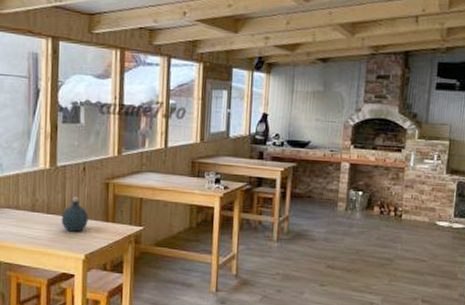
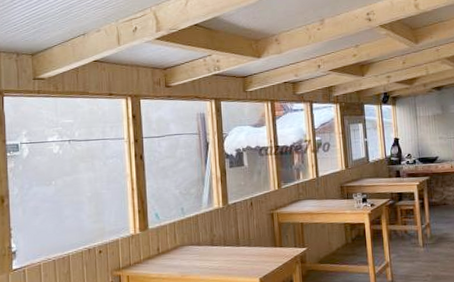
bottle: present [61,197,89,232] -> none [236,229,259,260]

